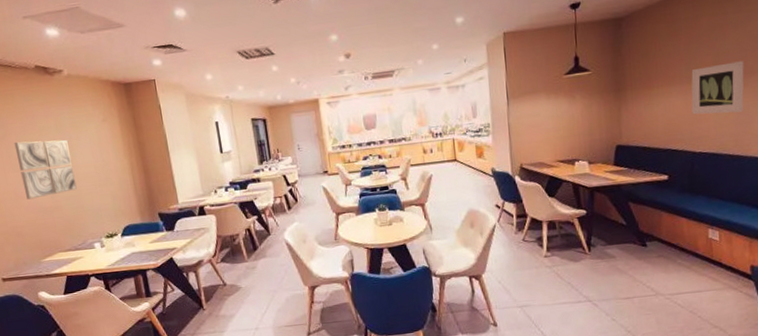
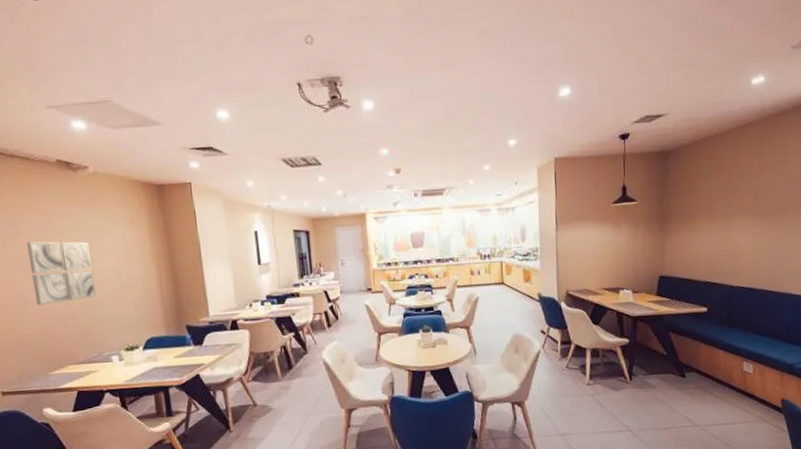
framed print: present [691,61,744,115] -> none [730,200,779,250]

